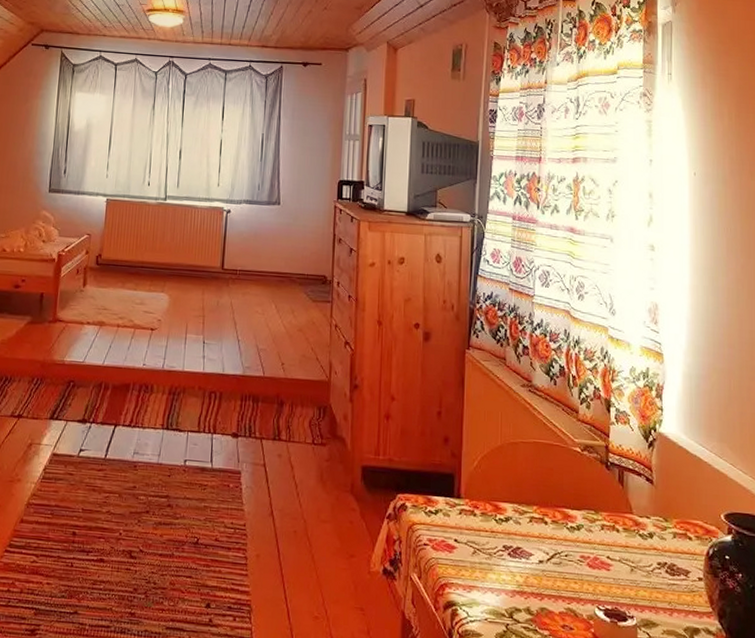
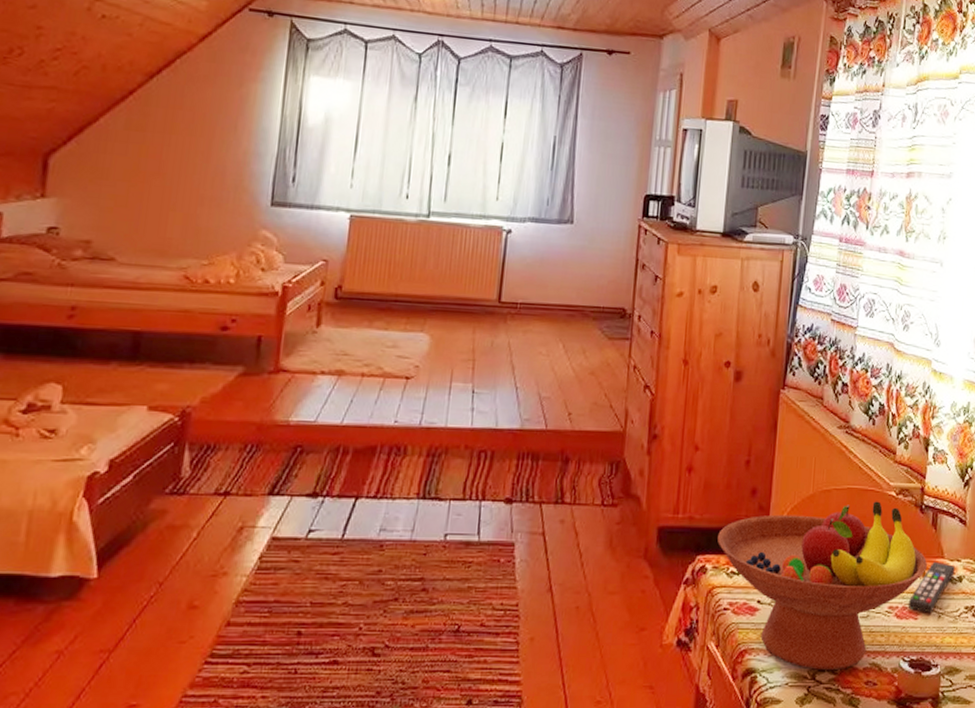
fruit bowl: none [415,455,616,612] -> present [717,501,927,670]
remote control: none [599,516,644,567] -> present [907,561,955,614]

